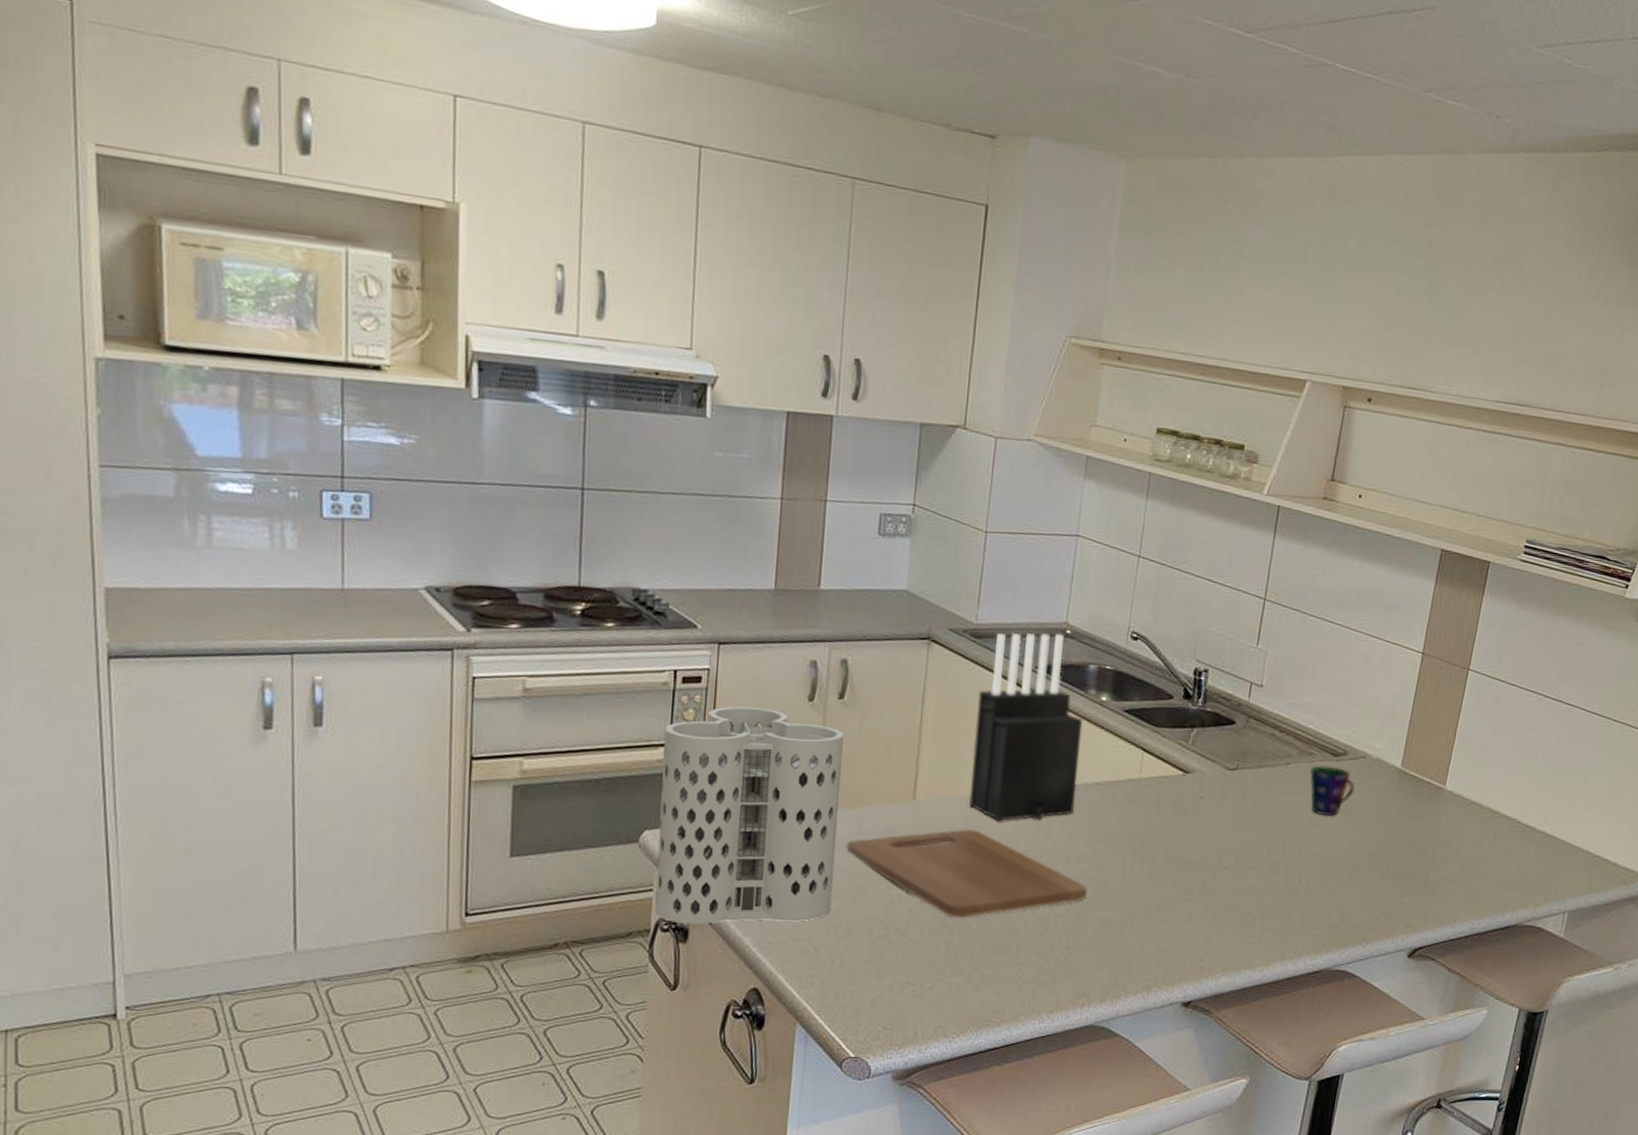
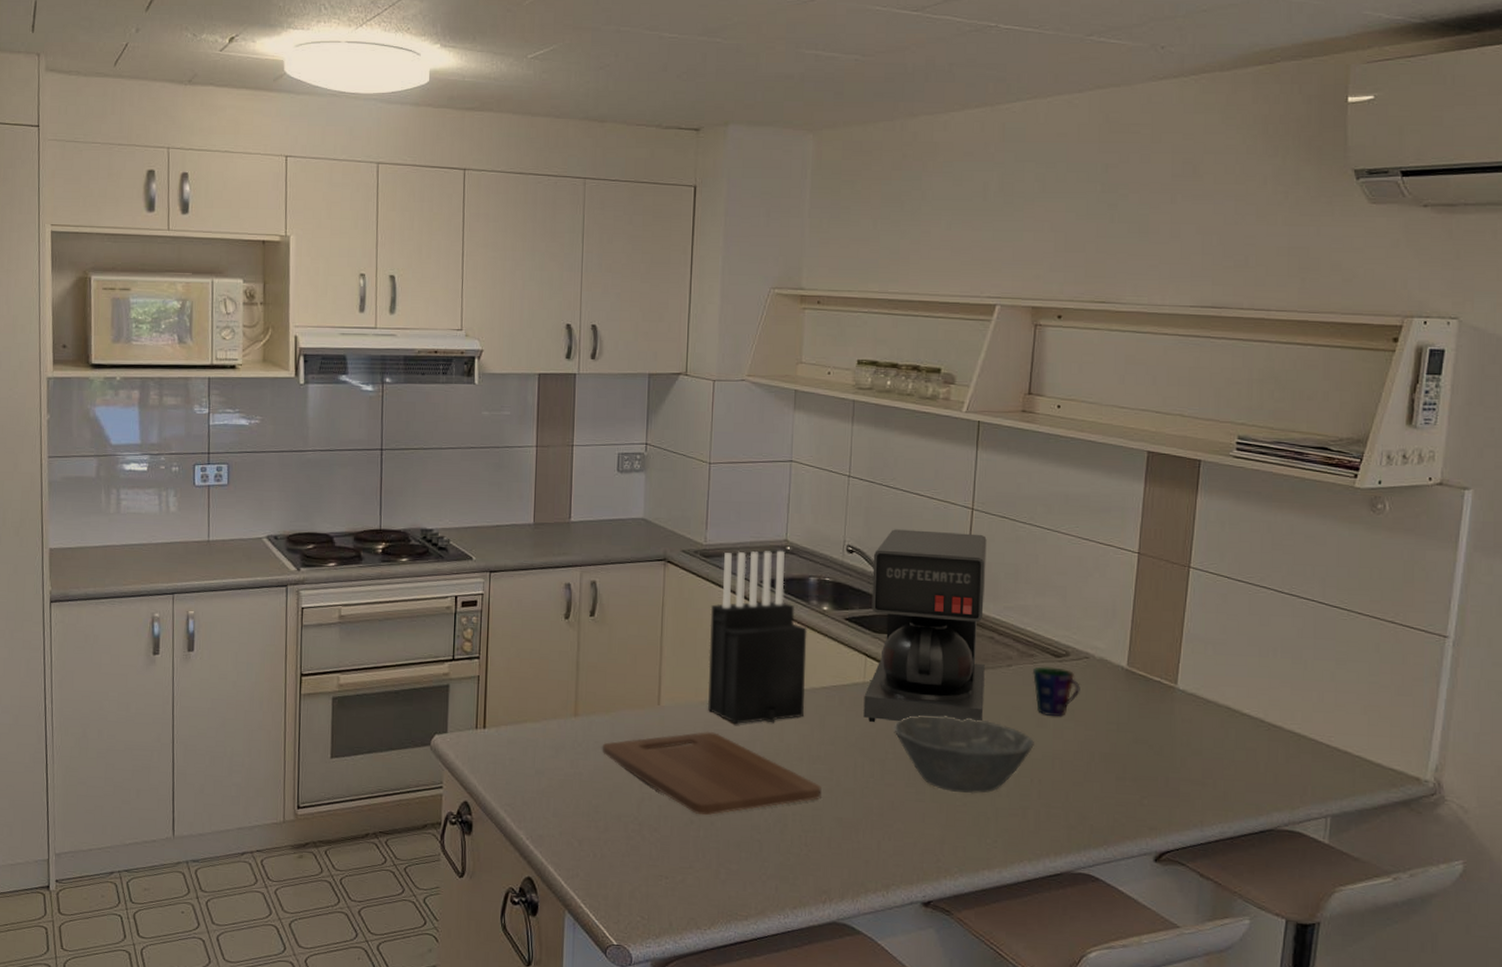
utensil holder: present [654,706,844,925] -> none [444,625,596,819]
coffee maker: none [1136,616,1277,821] -> present [863,529,987,723]
bowl: none [1167,813,1306,894] -> present [894,715,1034,794]

